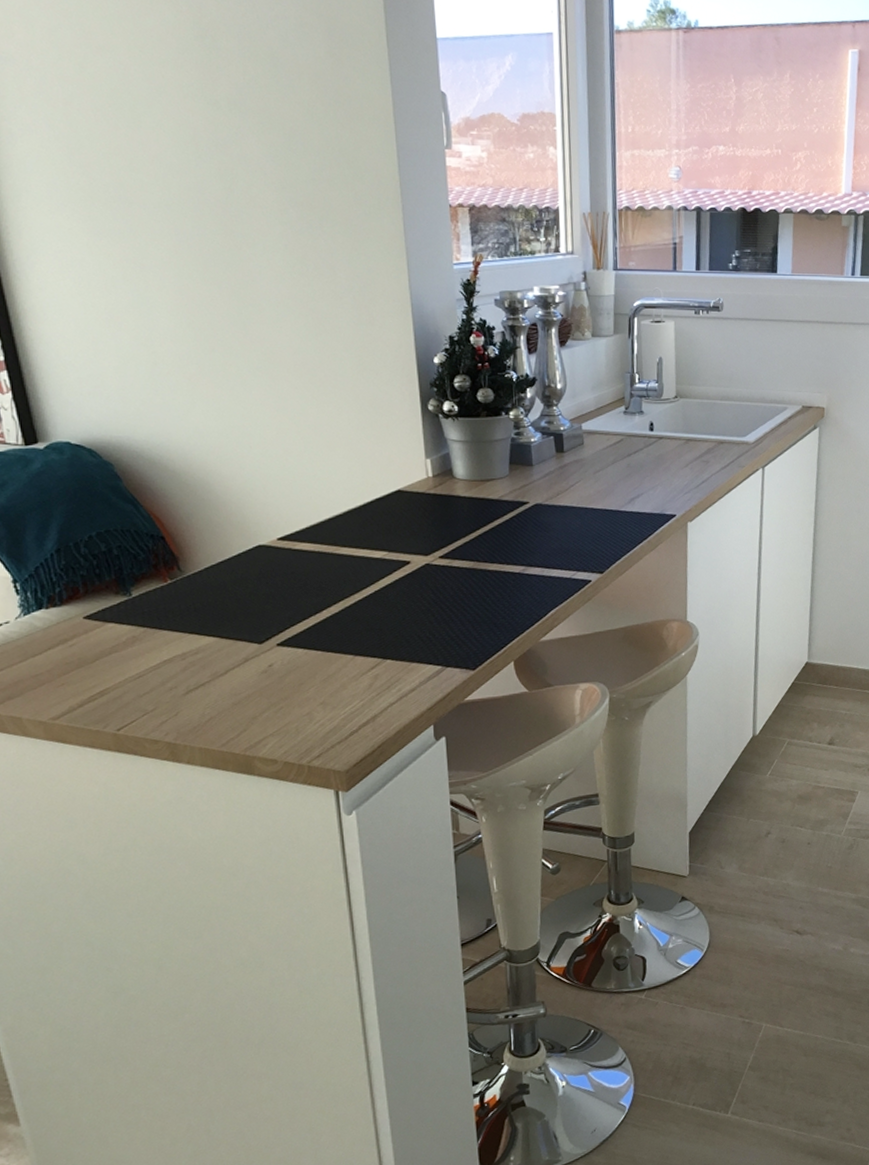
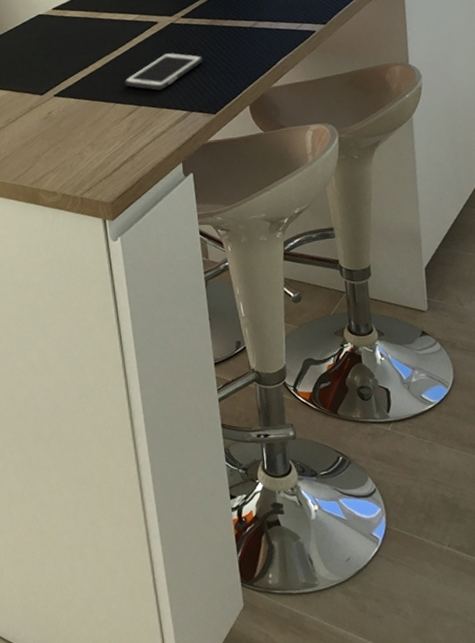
cell phone: none [367,598,463,642] -> present [125,52,203,90]

